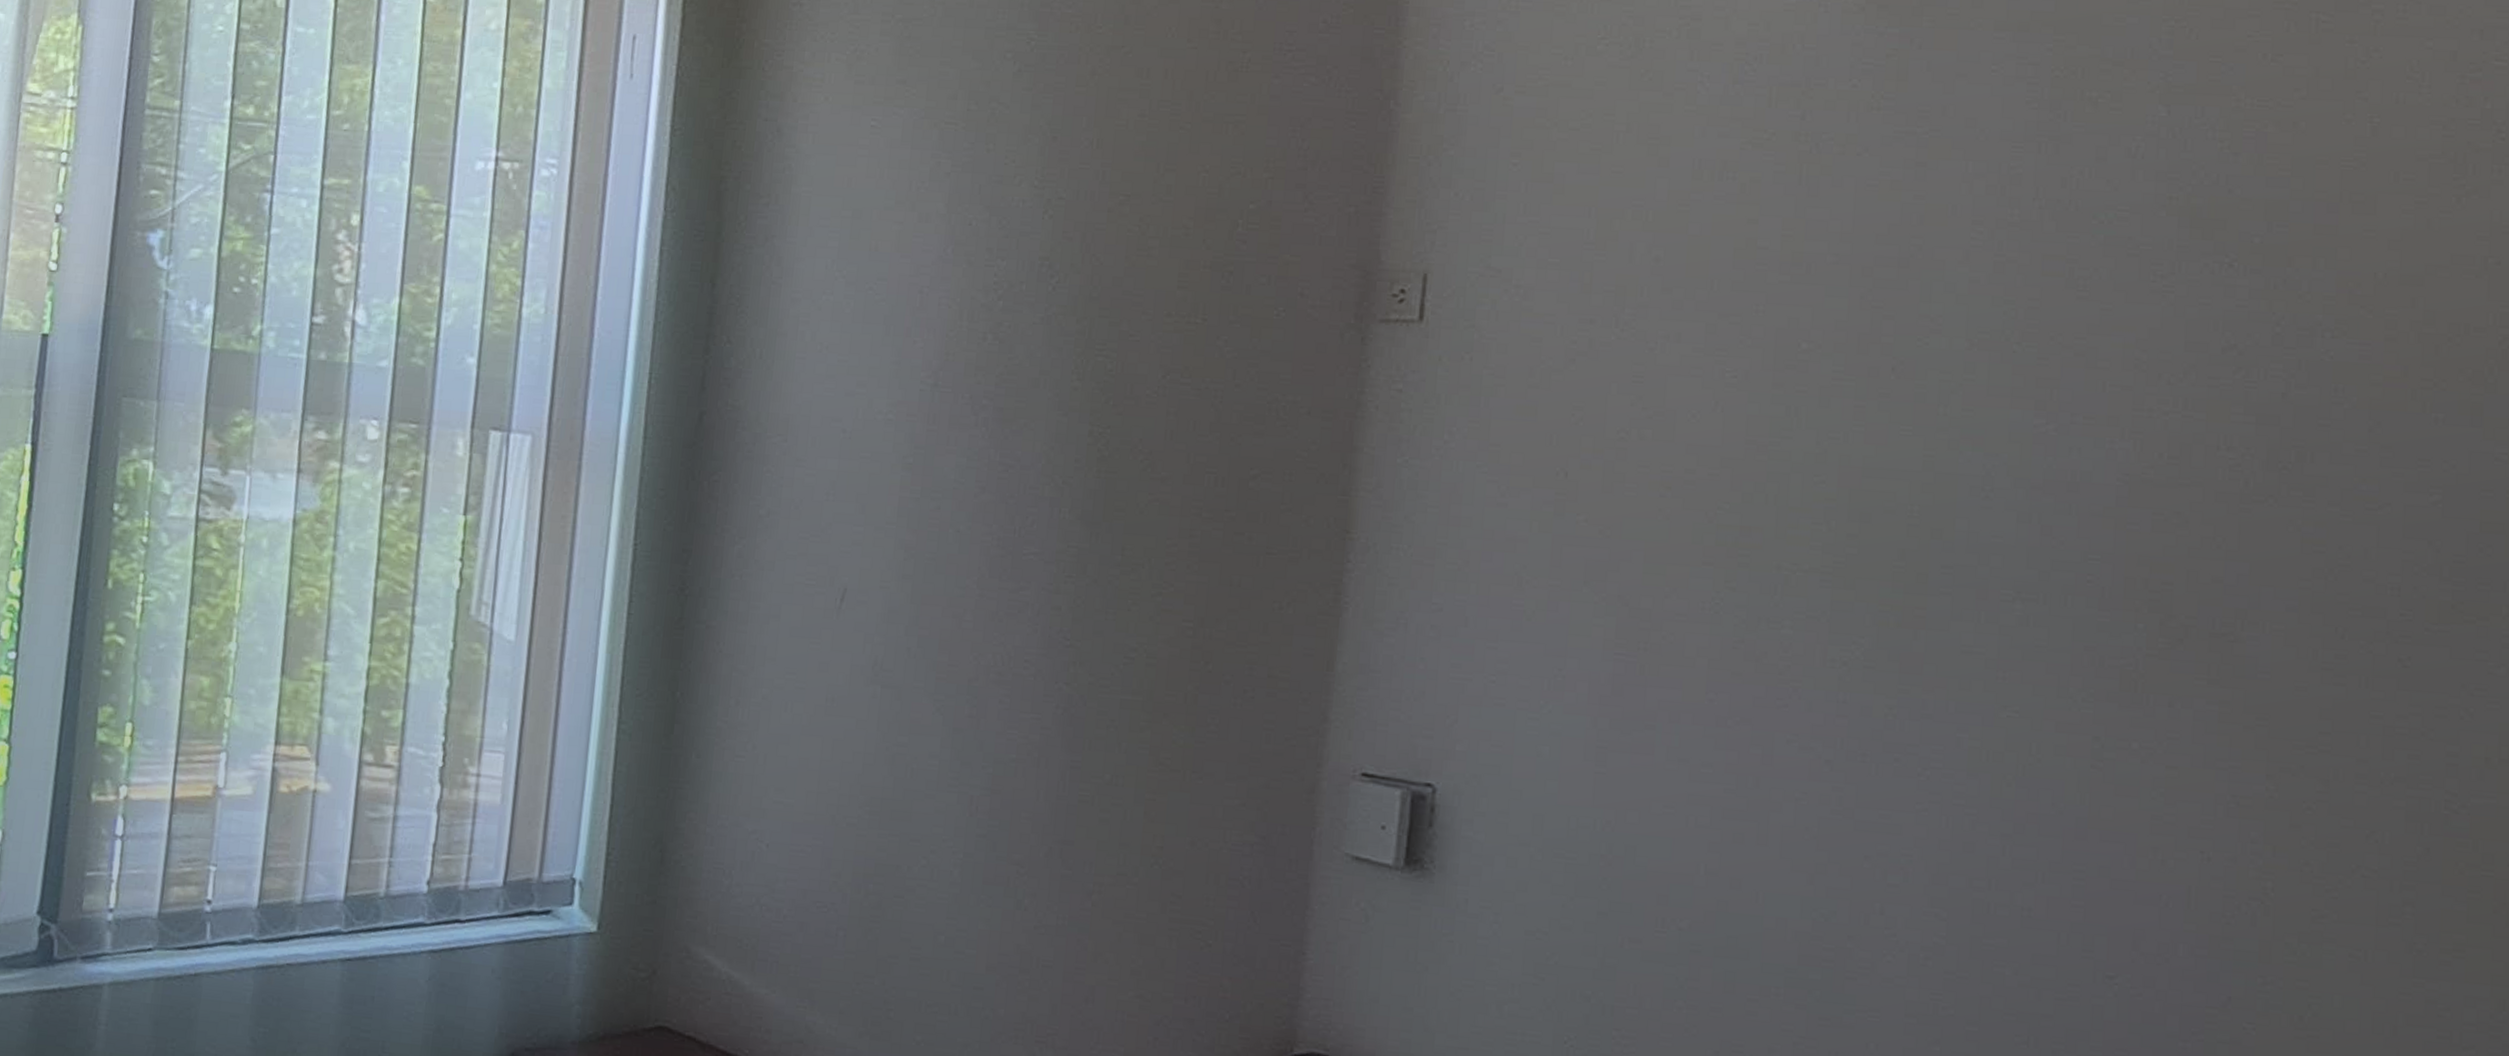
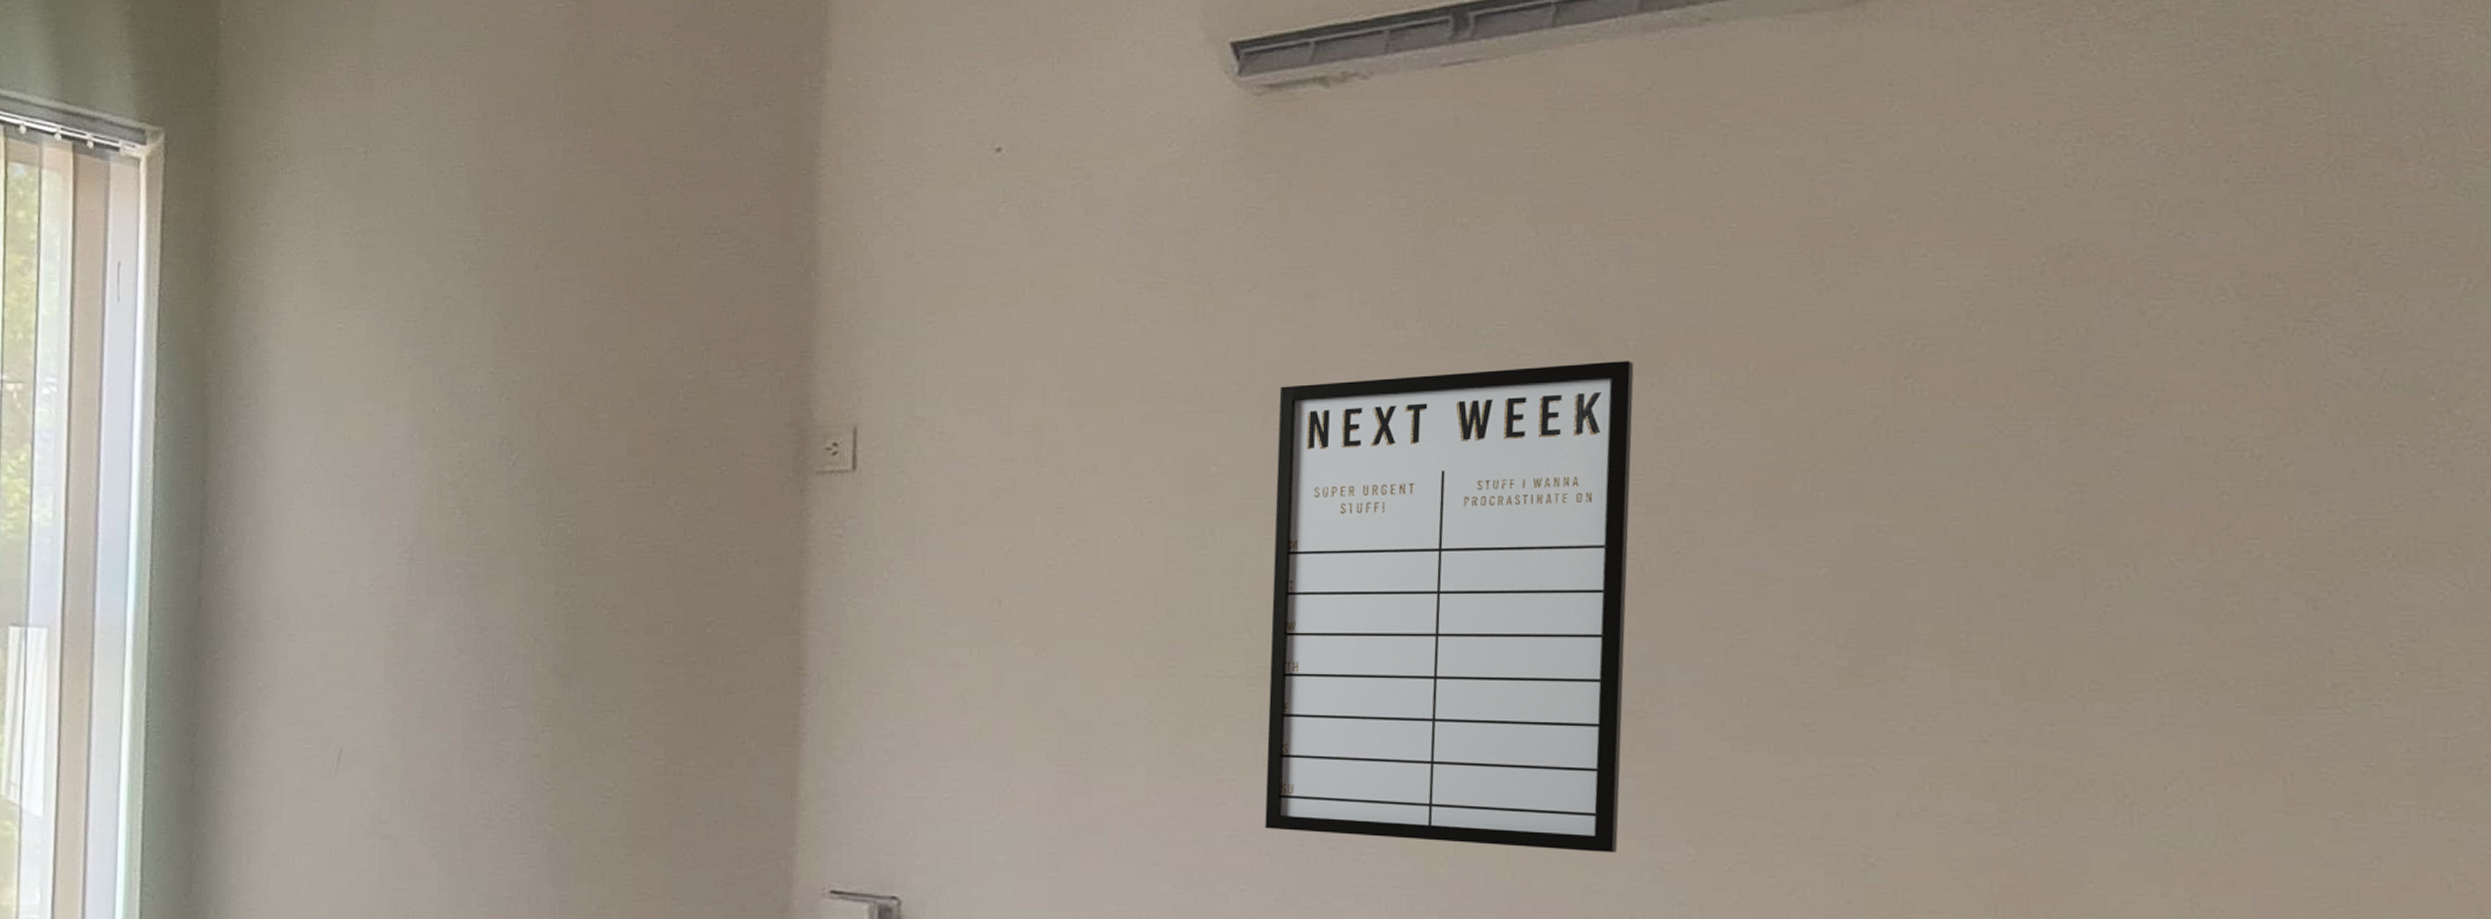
writing board: none [1827,257,2258,784] -> present [1265,361,1634,853]

